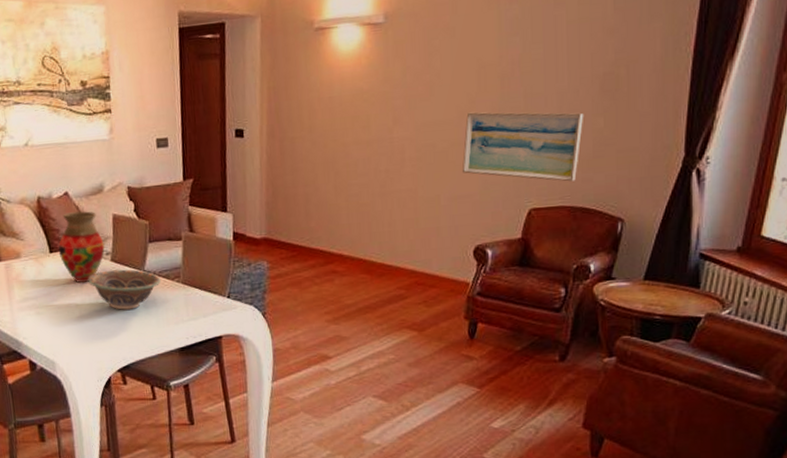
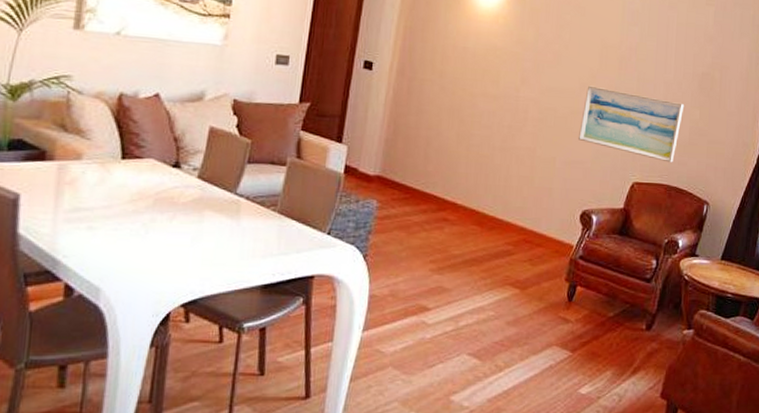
vase: present [58,211,105,283] -> none [133,116,193,198]
decorative bowl: present [88,269,160,310] -> none [164,188,253,236]

